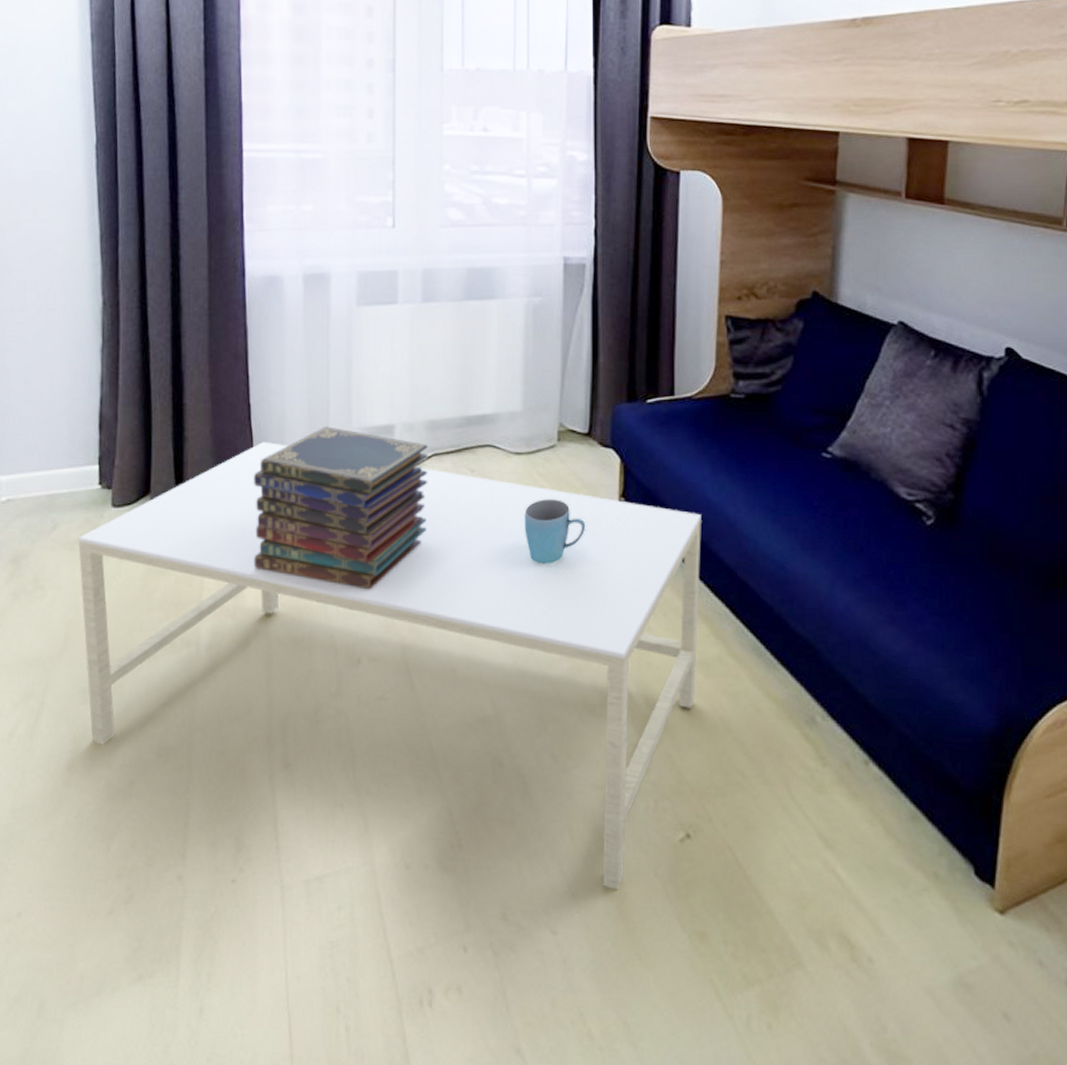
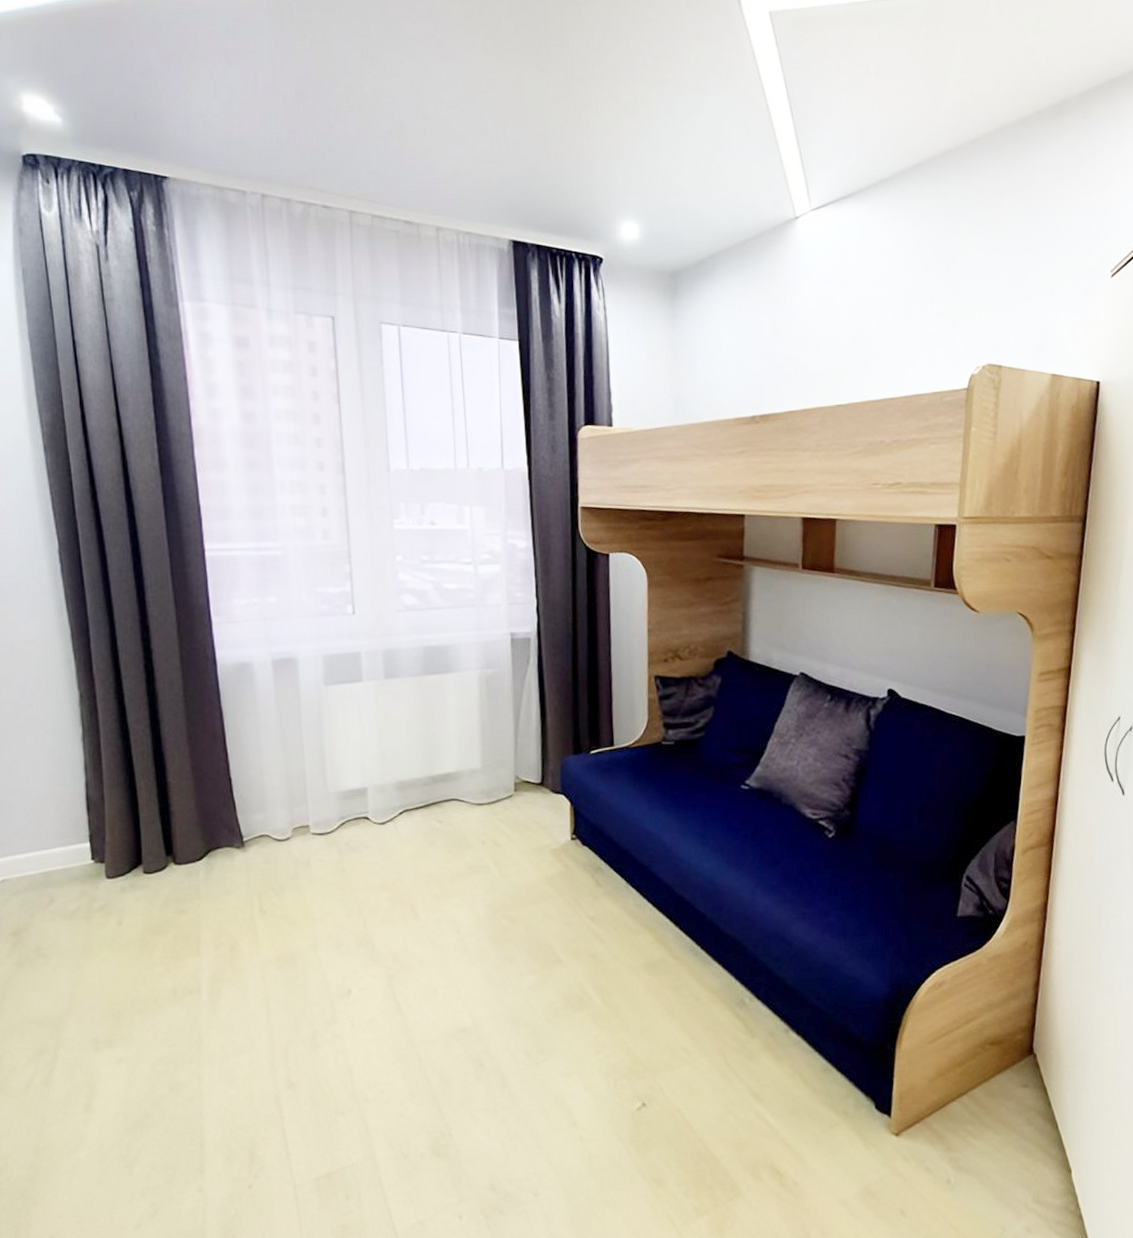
coffee table: present [78,441,701,890] -> none [76,810,644,1155]
book stack: present [253,426,429,590] -> none [239,793,403,931]
mug: present [524,498,586,565] -> none [489,840,544,897]

